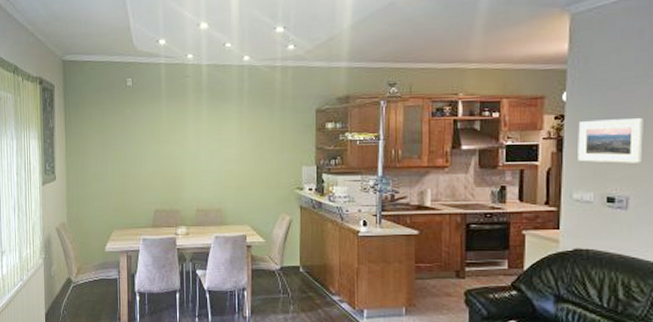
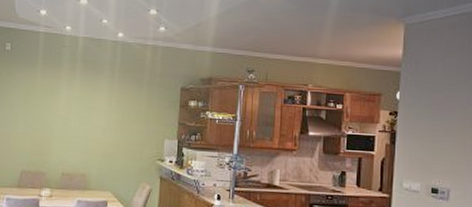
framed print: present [578,118,643,163] -> none [408,118,463,160]

